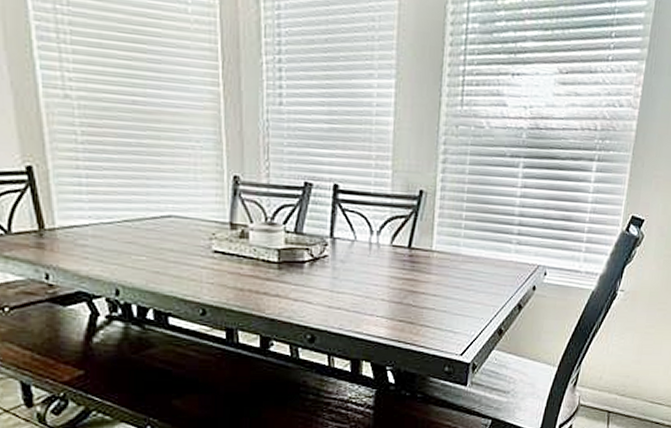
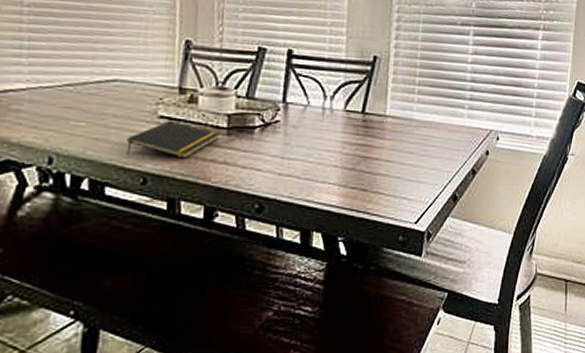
notepad: none [185,255,270,291] -> present [126,120,219,159]

